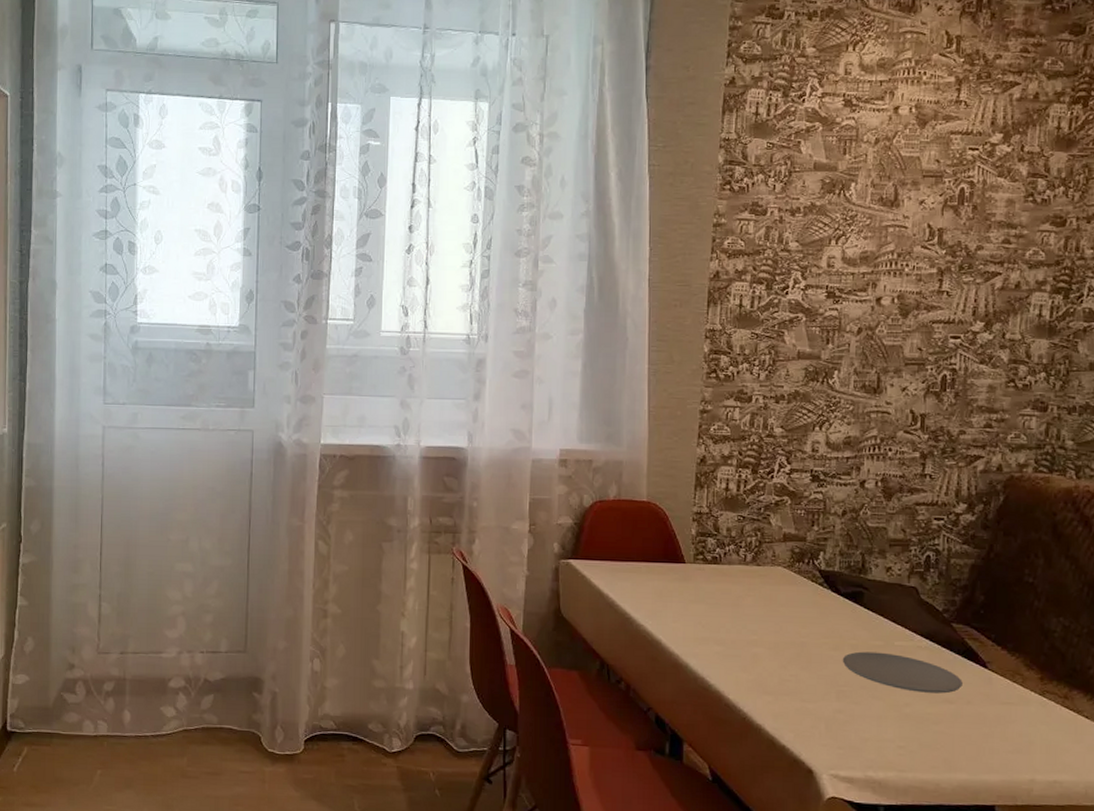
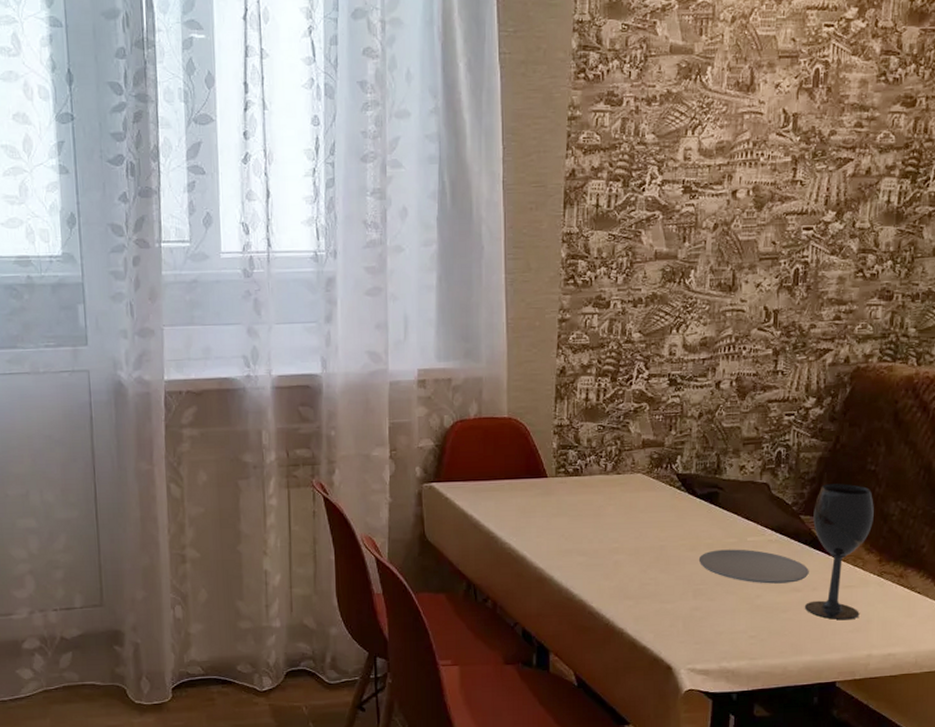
wine glass: none [958,593,1033,740] -> present [804,483,874,620]

